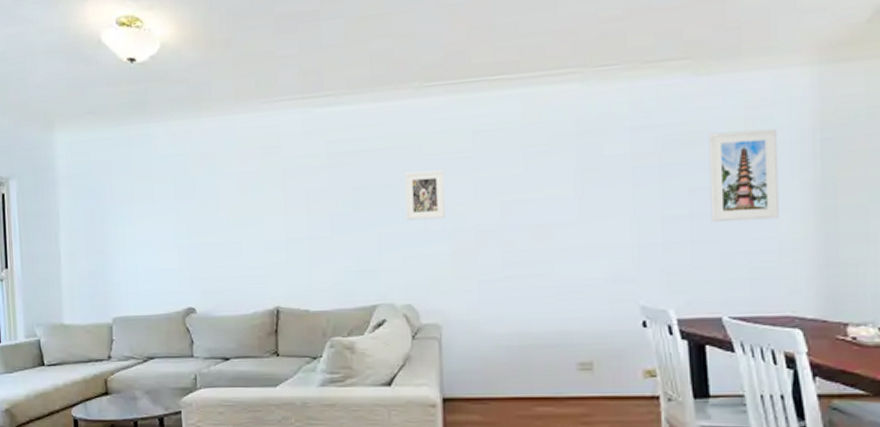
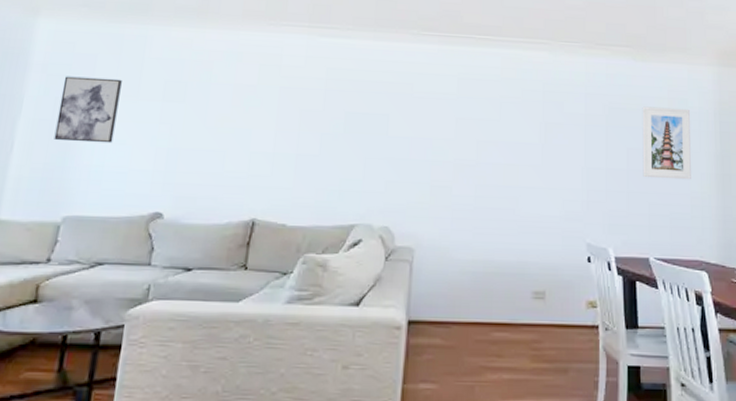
wall art: none [87,182,140,249] -> present [54,76,122,144]
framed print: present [405,170,445,221] -> none [392,105,430,150]

